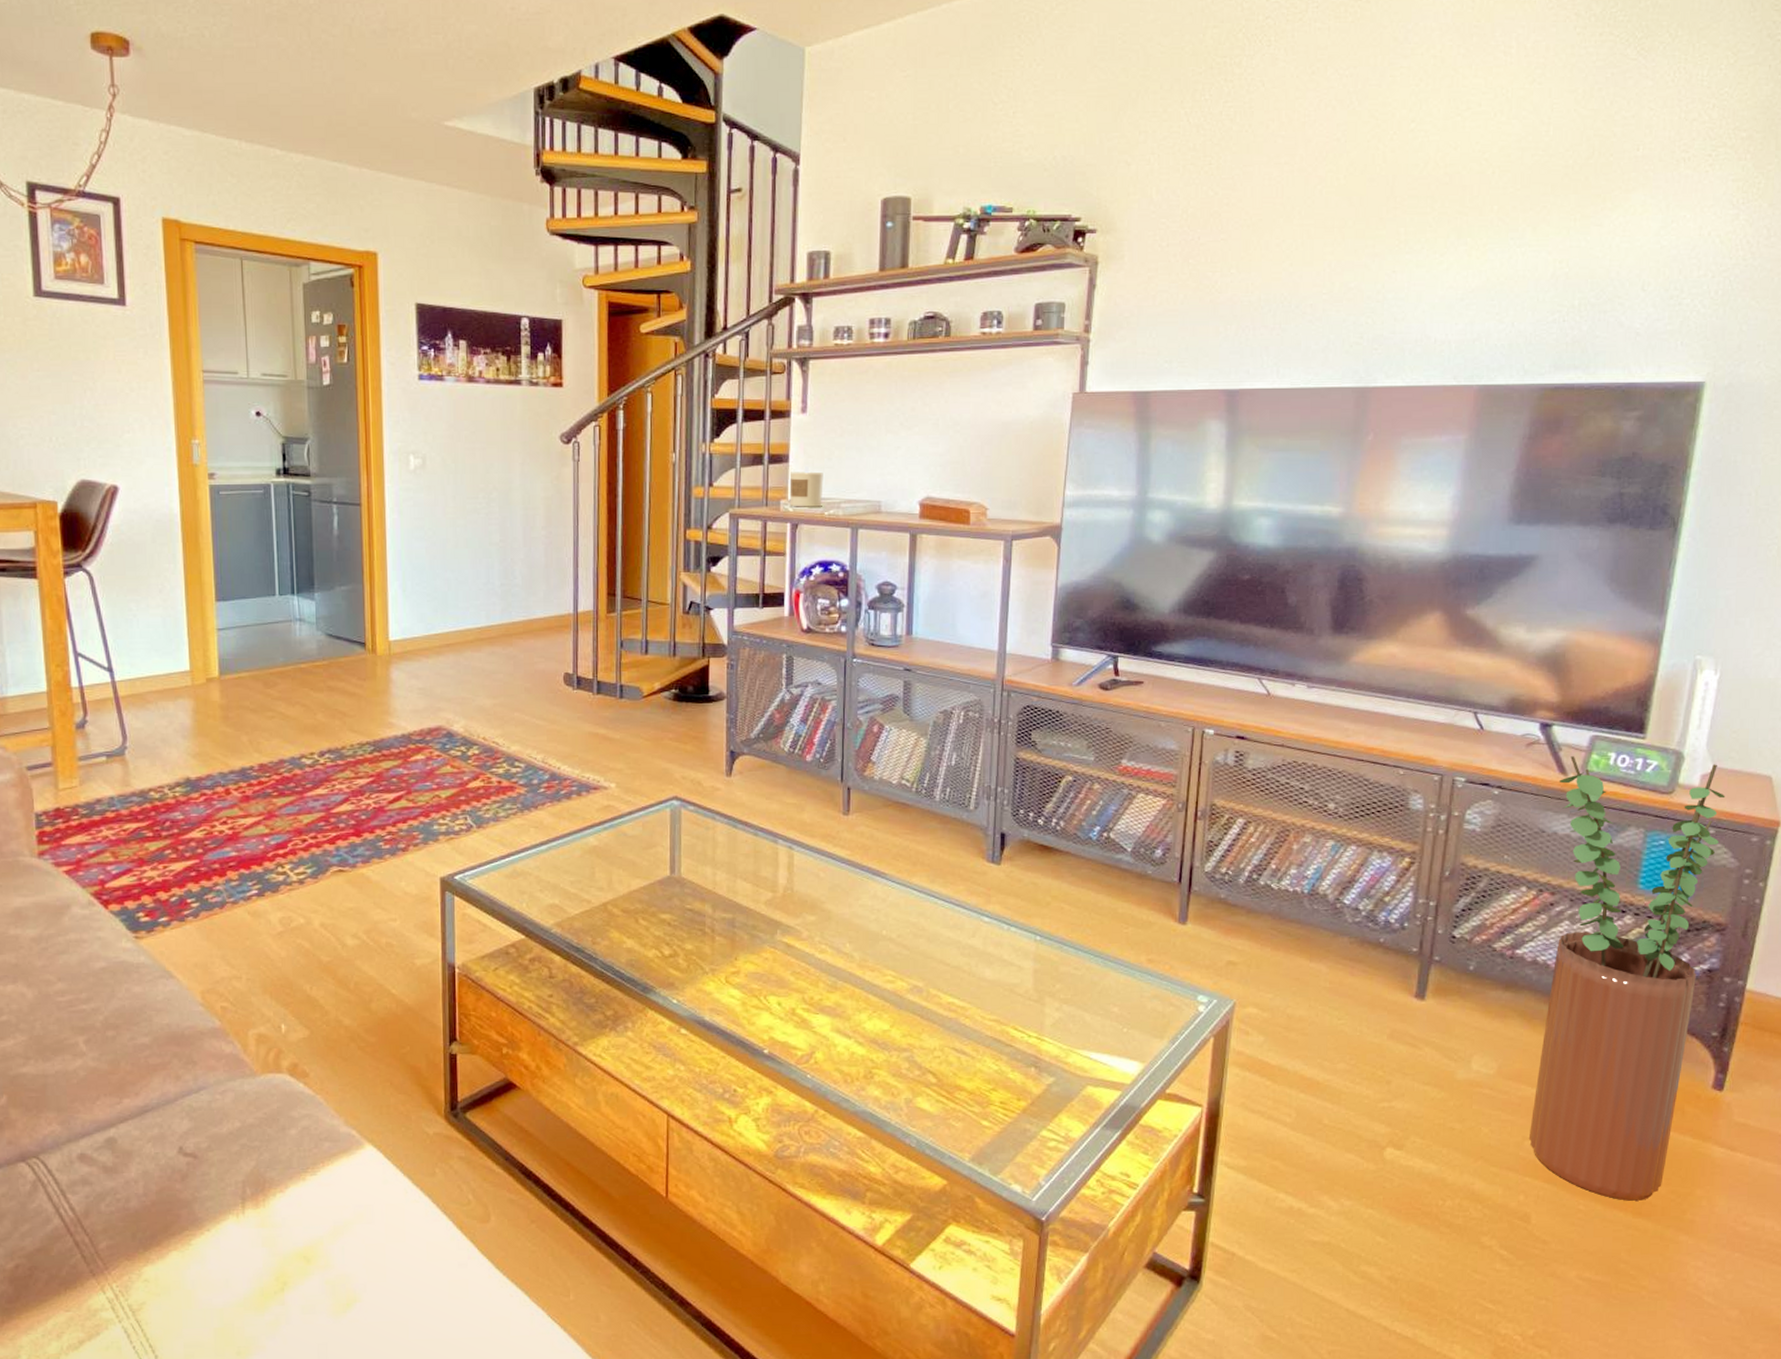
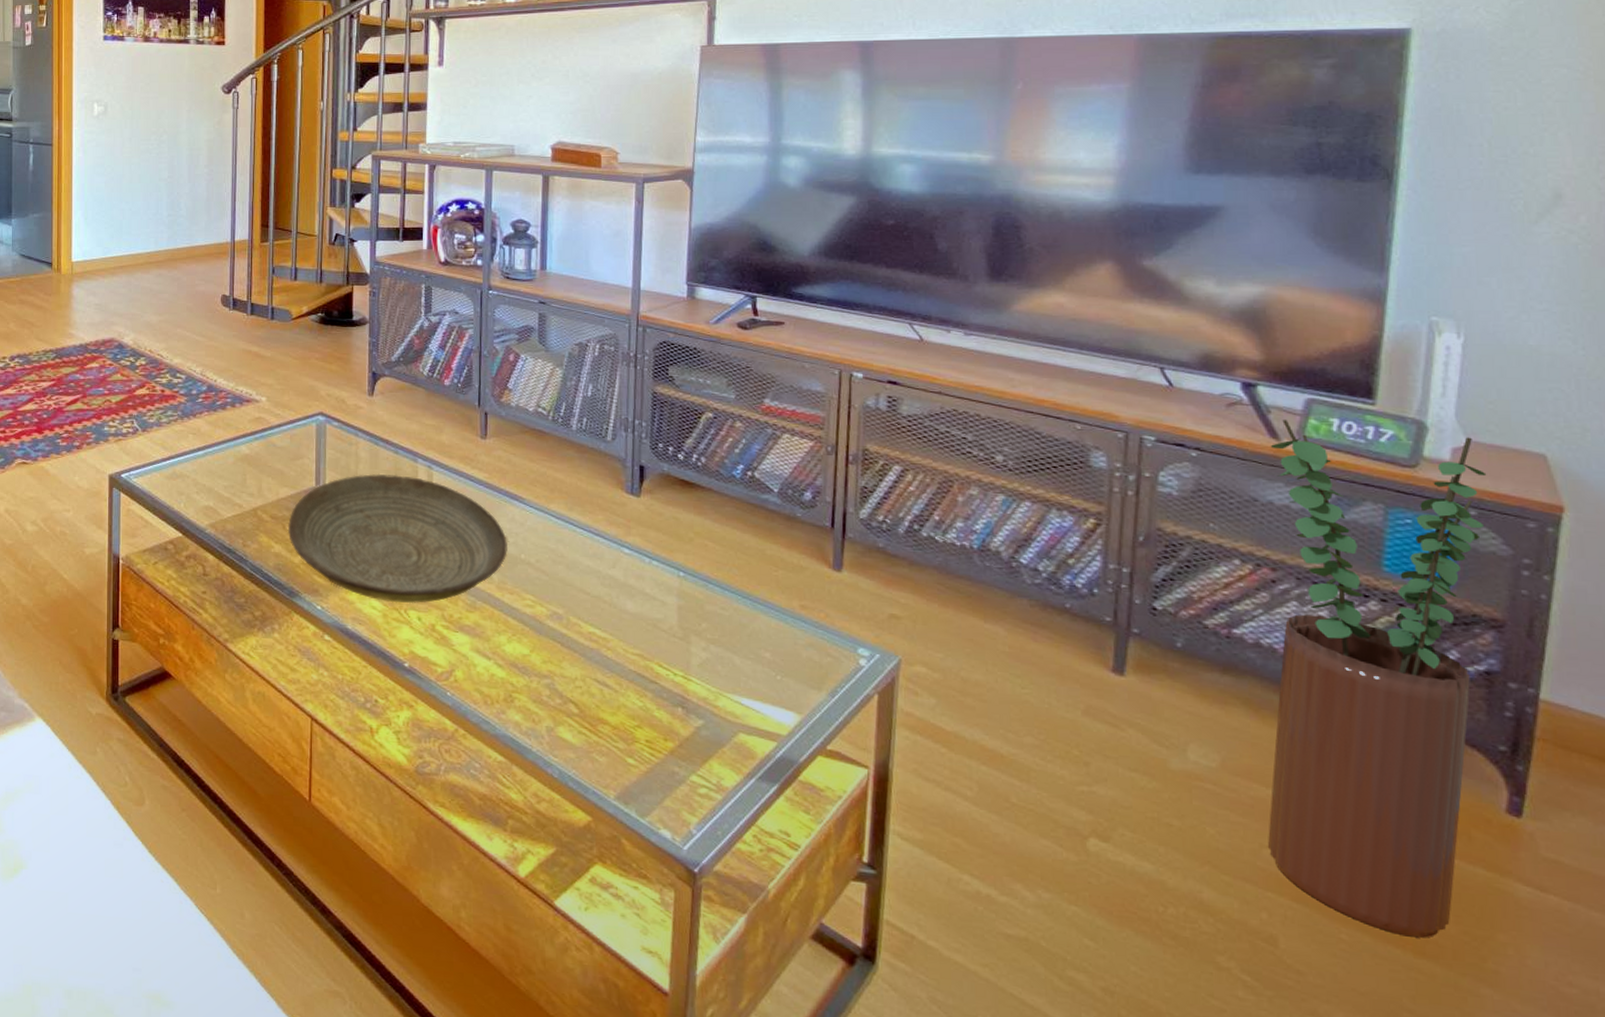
decorative bowl: none [640,857,869,990] -> present [287,473,507,604]
candle: present [789,465,823,507] -> none [427,112,459,150]

